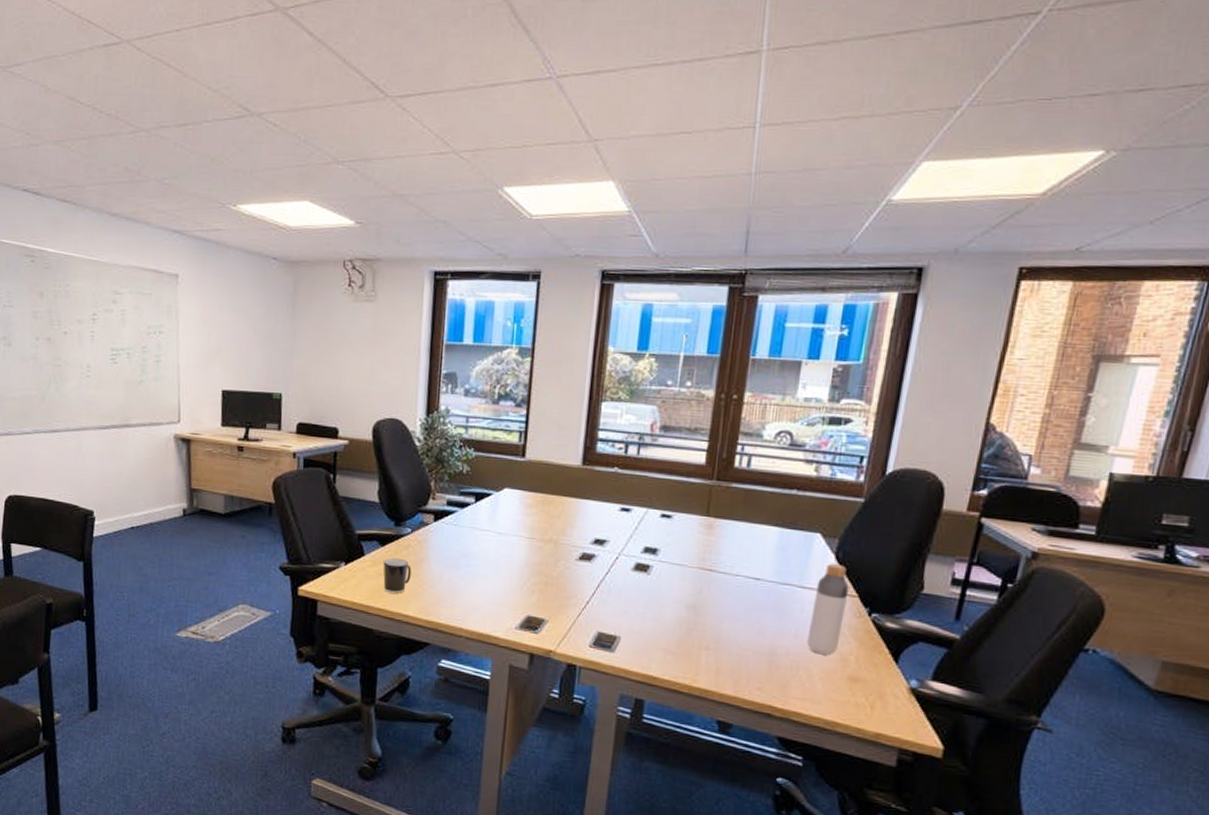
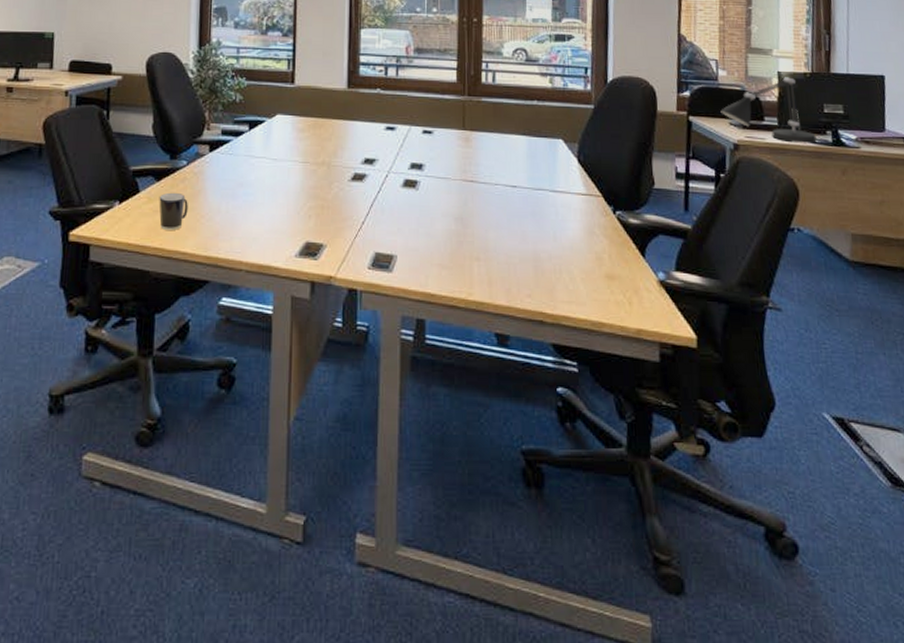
bottle: present [806,563,849,656] -> none [564,166,594,256]
desk lamp: none [1023,480,1144,558] -> present [720,77,817,143]

